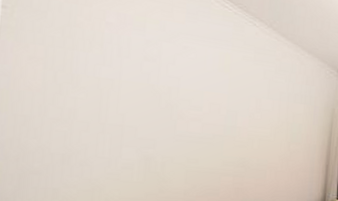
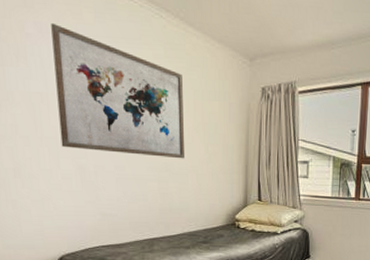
wall art: none [127,16,270,155] -> present [51,22,186,159]

